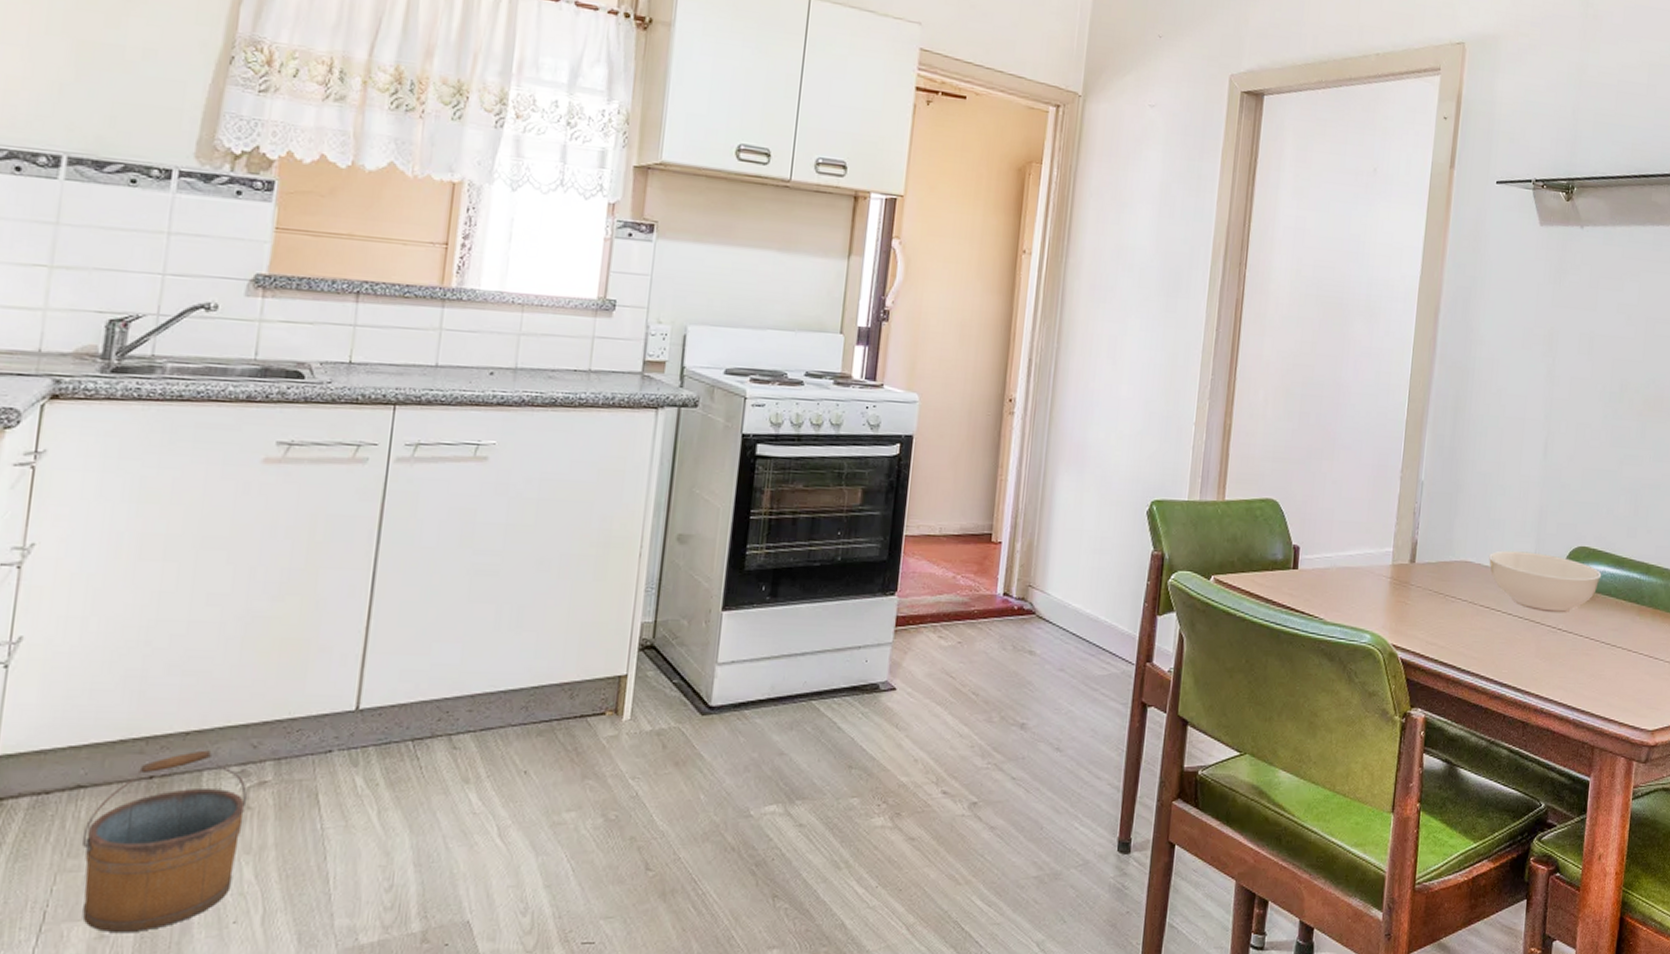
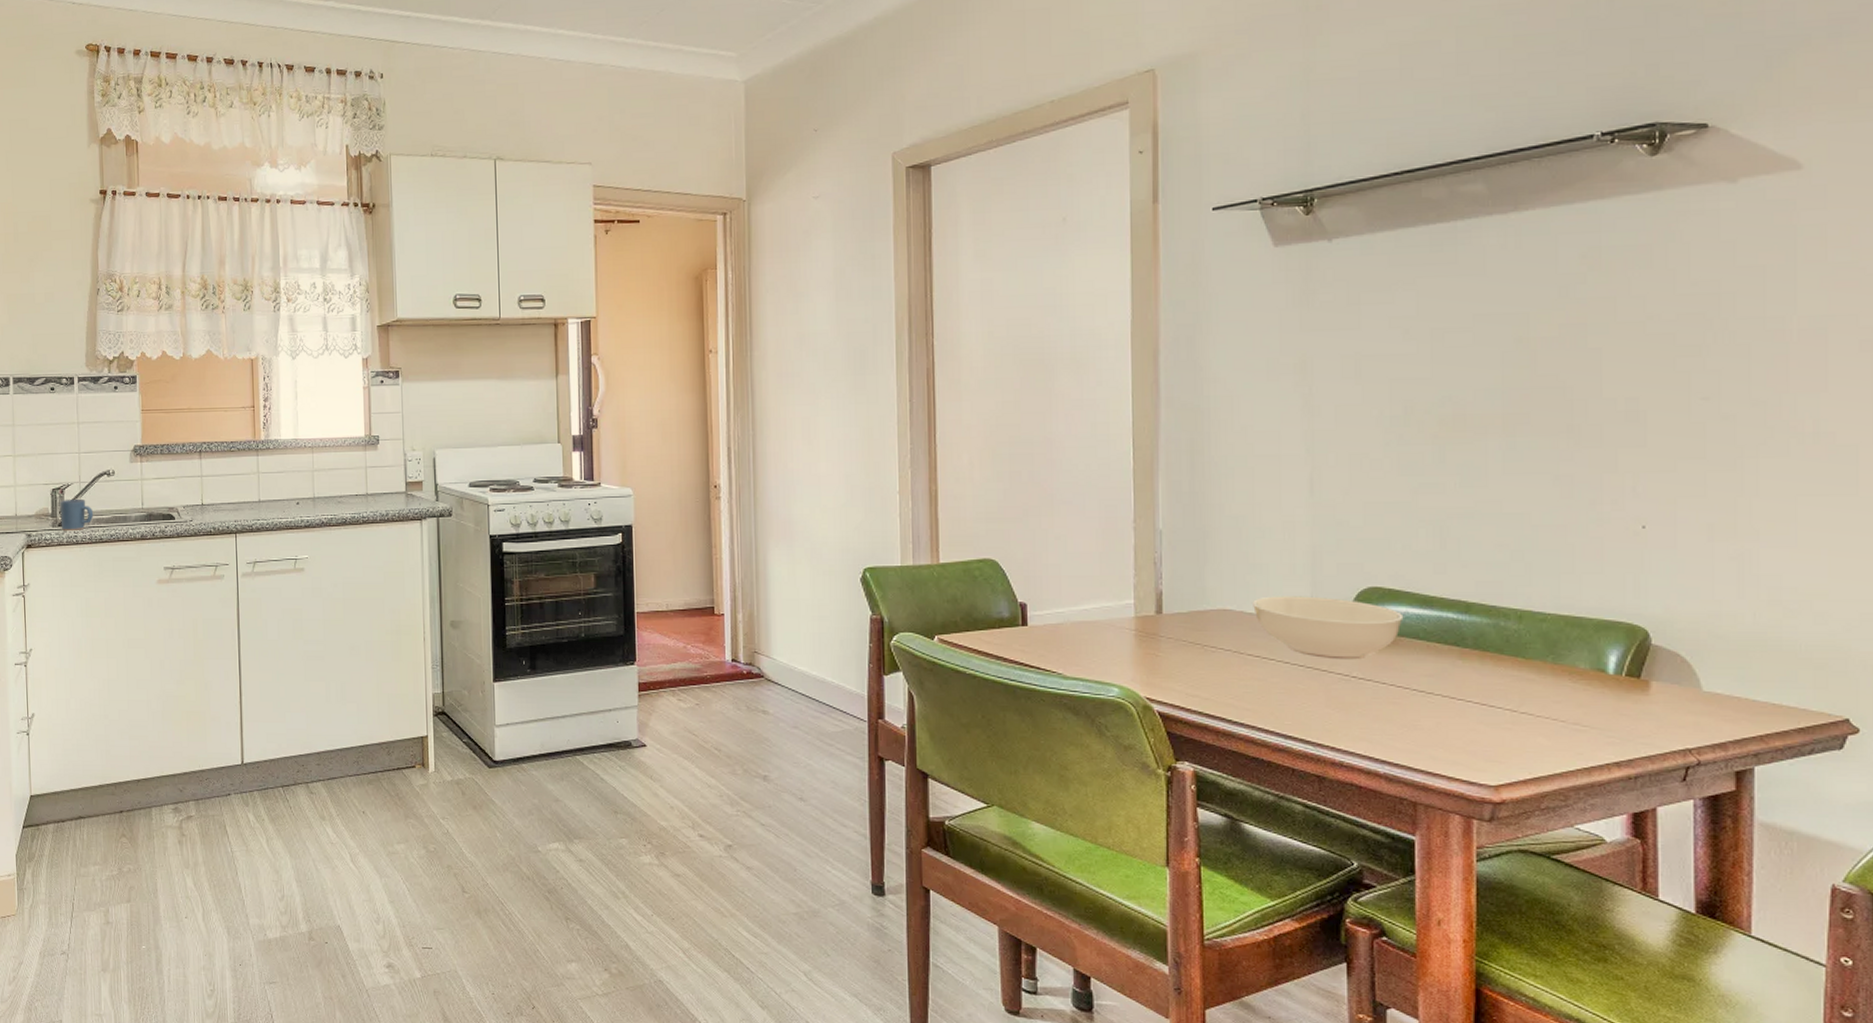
bucket: present [81,750,248,934] -> none [87,793,182,921]
mug: none [115,336,174,382] -> present [60,498,94,532]

